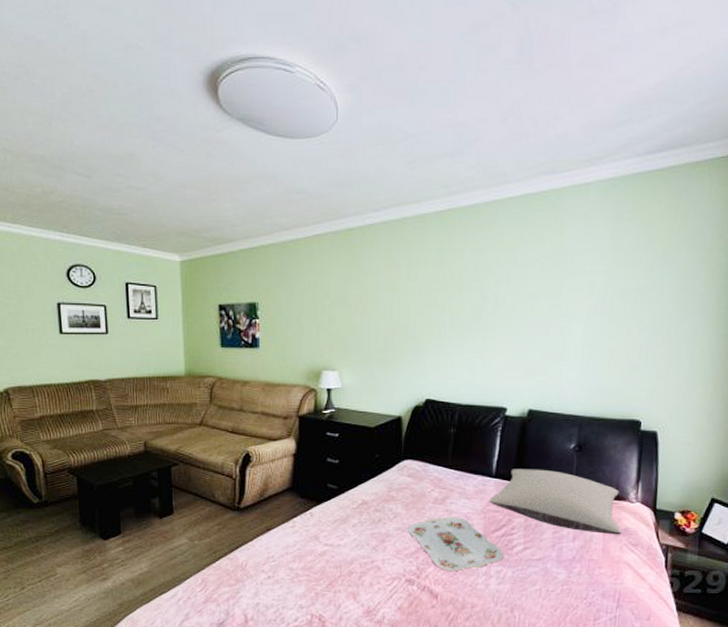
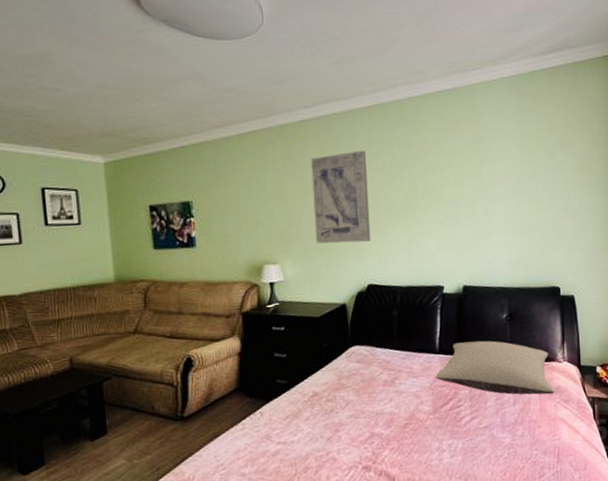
wall art: none [376,258,434,355] -> present [310,150,371,244]
serving tray: present [408,516,503,571] -> none [361,396,453,452]

